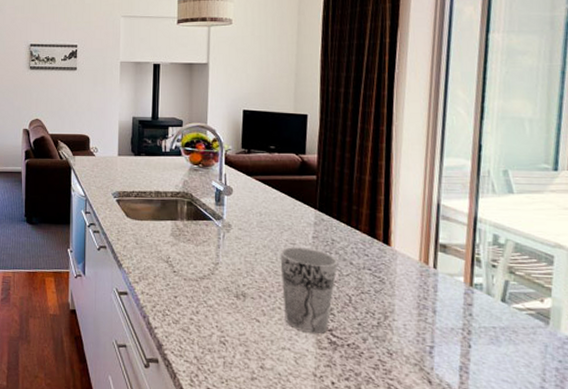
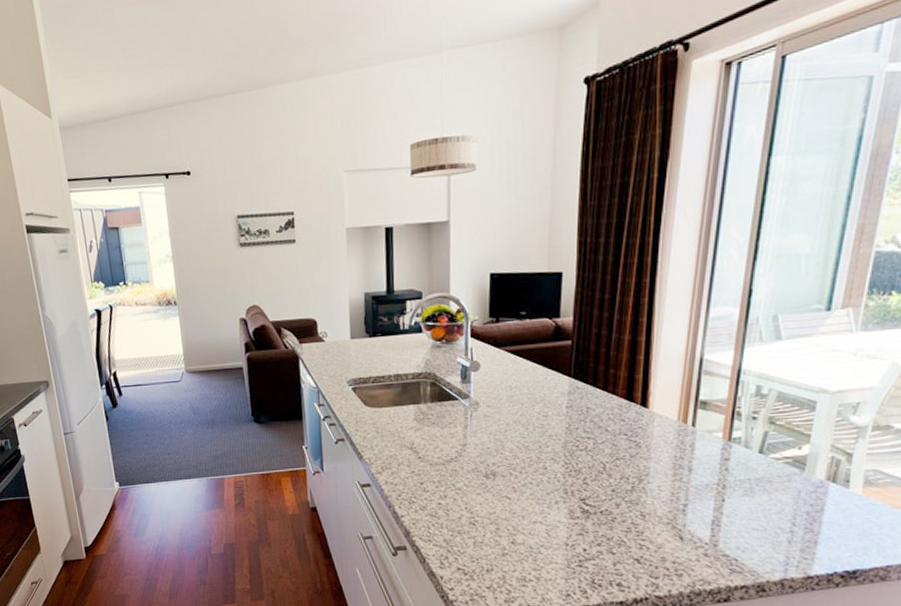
cup: present [280,247,338,334] -> none [531,419,593,505]

